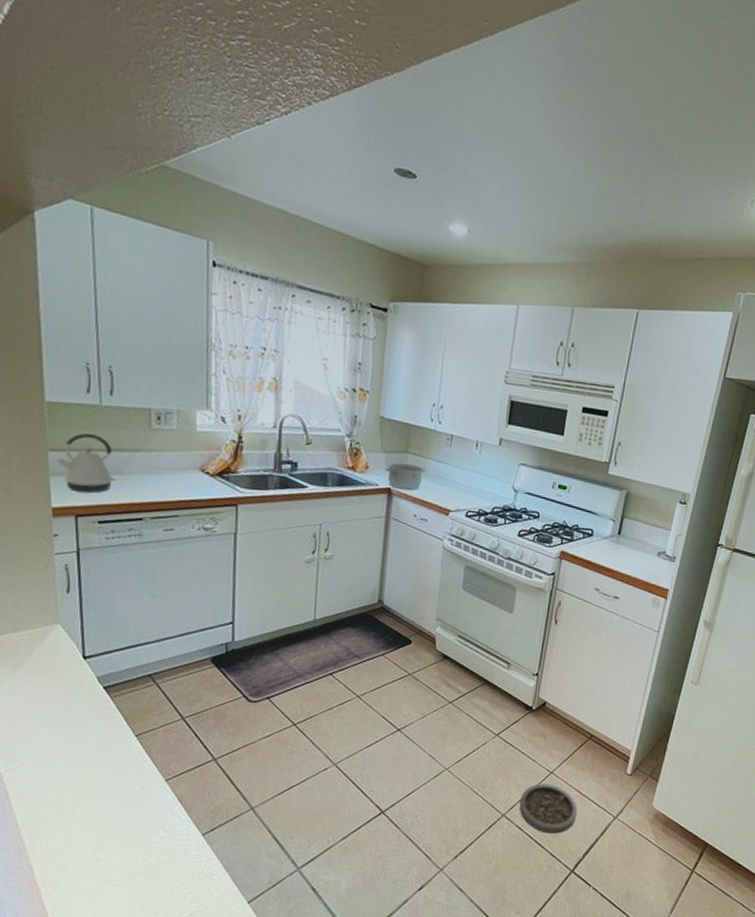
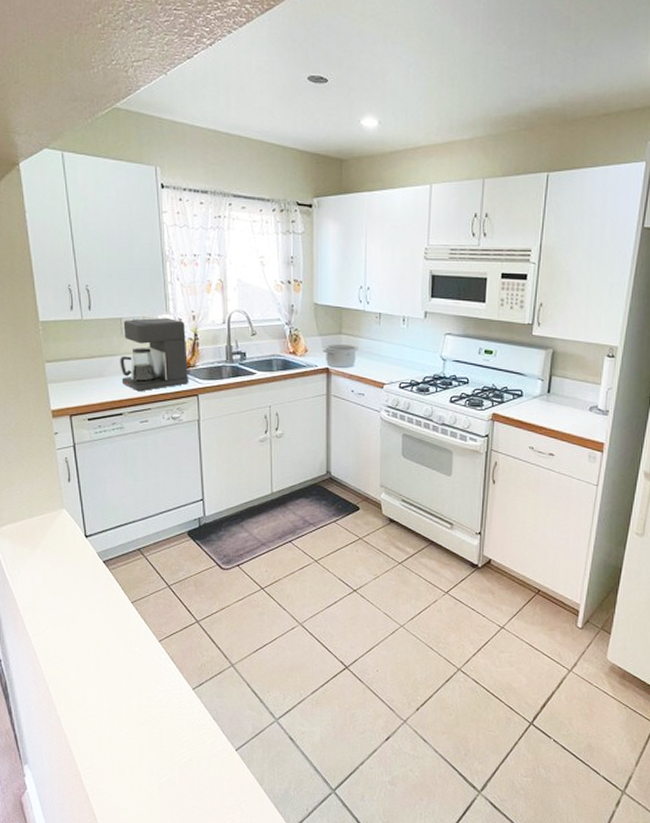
kettle: present [57,432,116,493] -> none [52,344,99,395]
coffee maker: none [144,411,229,496] -> present [120,317,189,392]
pet bowl: present [519,783,577,834] -> none [473,638,531,687]

